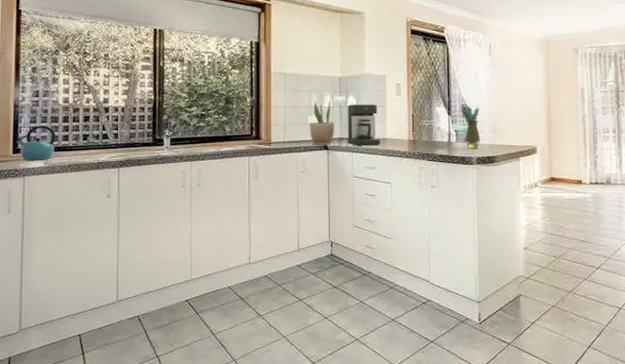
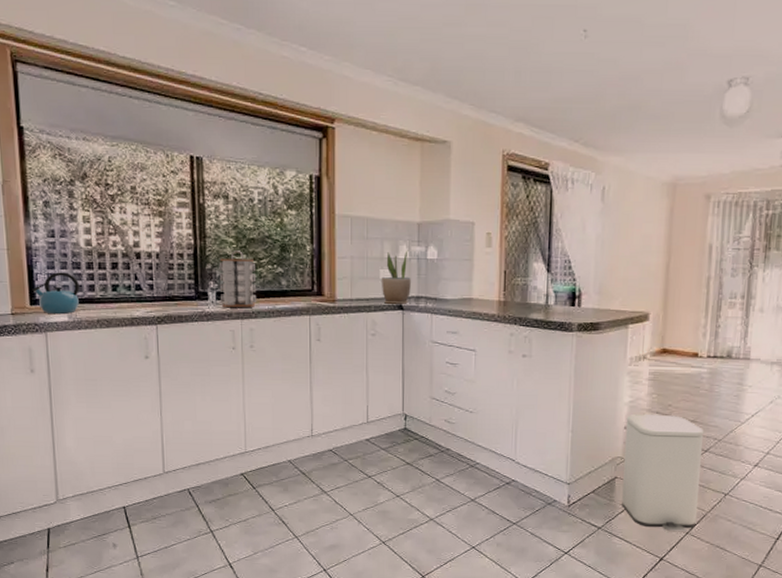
spice rack: none [173,104,205,152] -> present [219,250,257,308]
coffee maker: present [347,104,381,146] -> none [426,256,466,307]
vase: present [460,103,481,149] -> none [562,258,585,313]
pedal bin: none [525,235,597,346] -> present [621,413,704,532]

